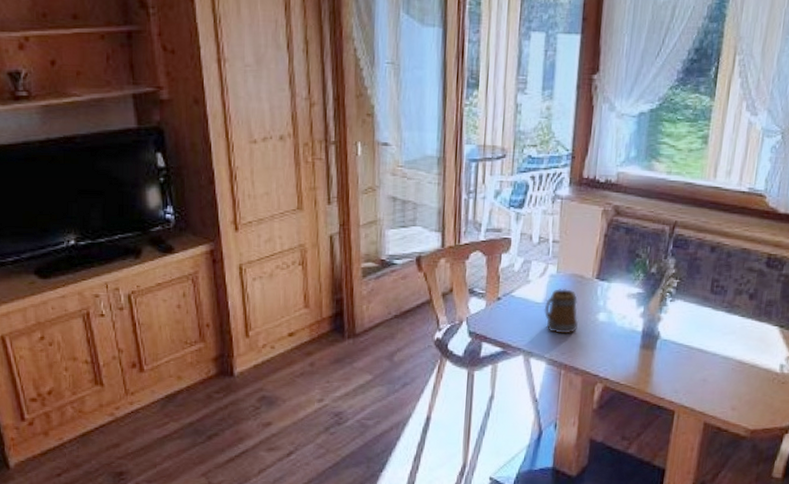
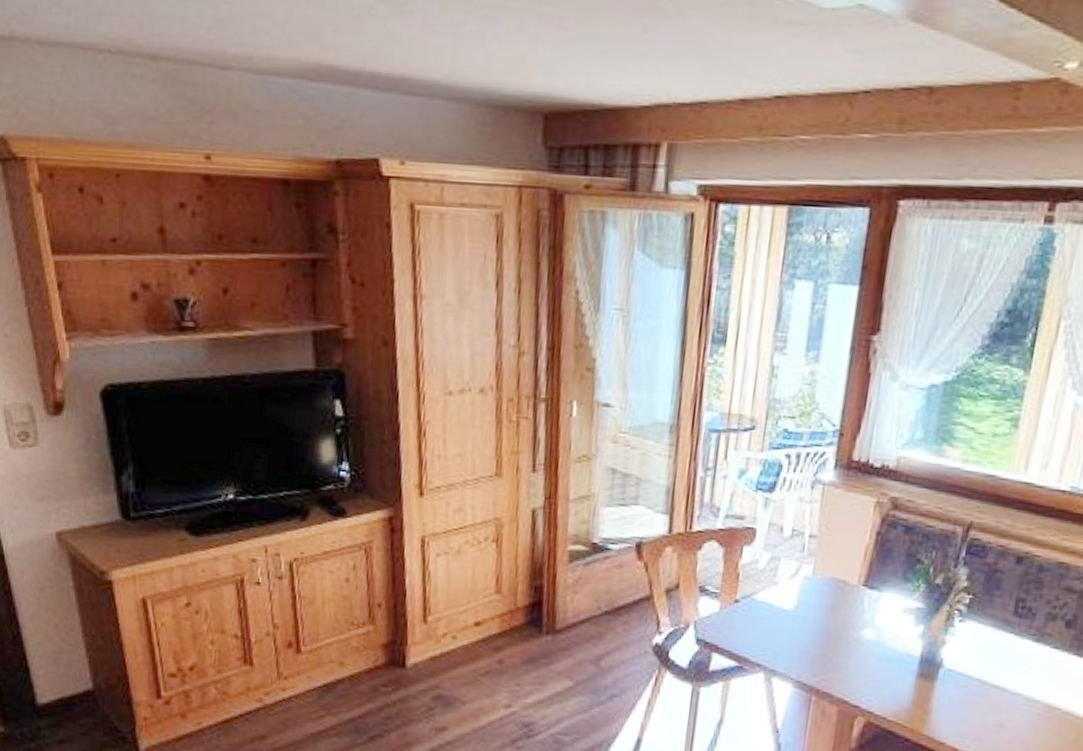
mug: present [544,289,578,334] -> none [793,595,837,651]

